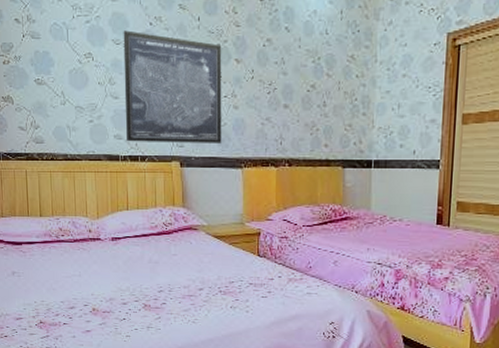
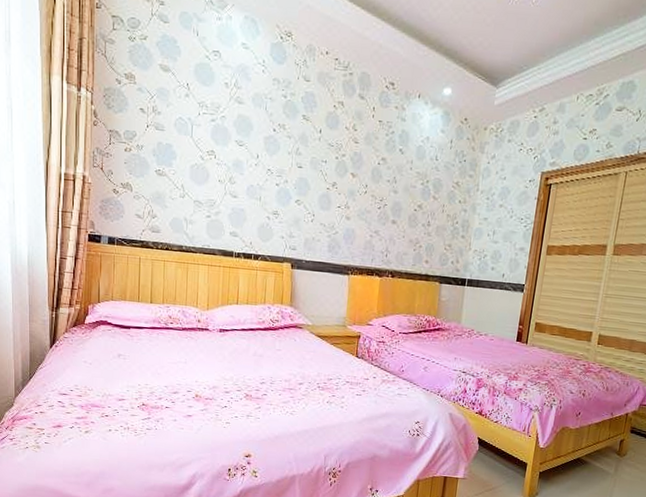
wall art: present [123,30,222,143] -> none [242,133,340,250]

